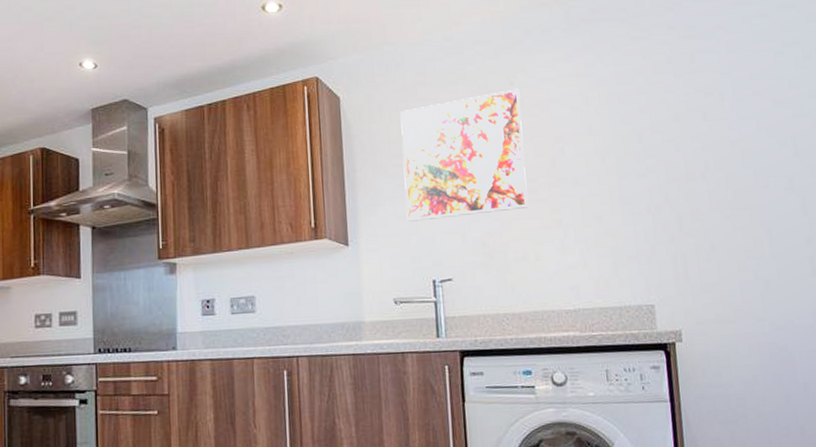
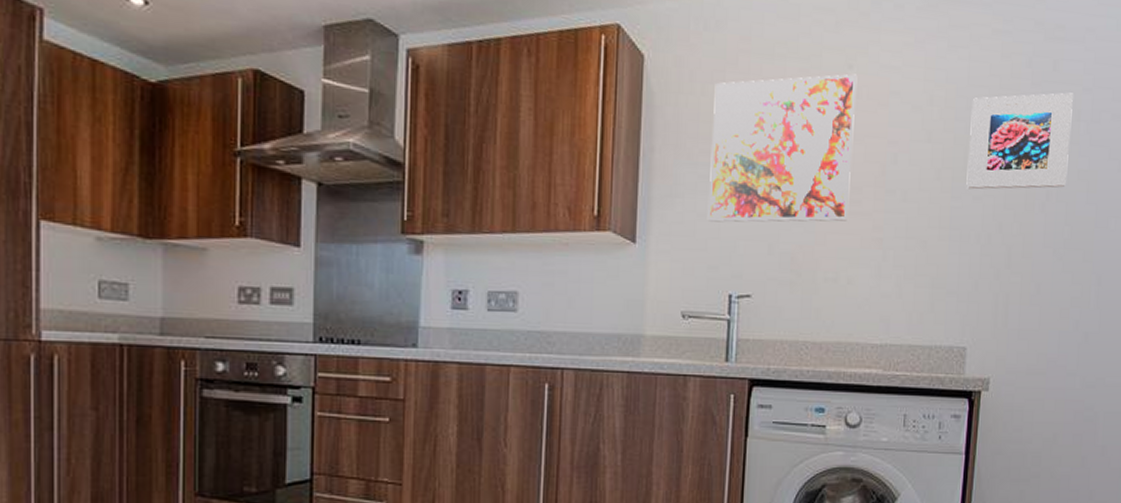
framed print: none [623,79,721,169] -> present [966,92,1073,190]

